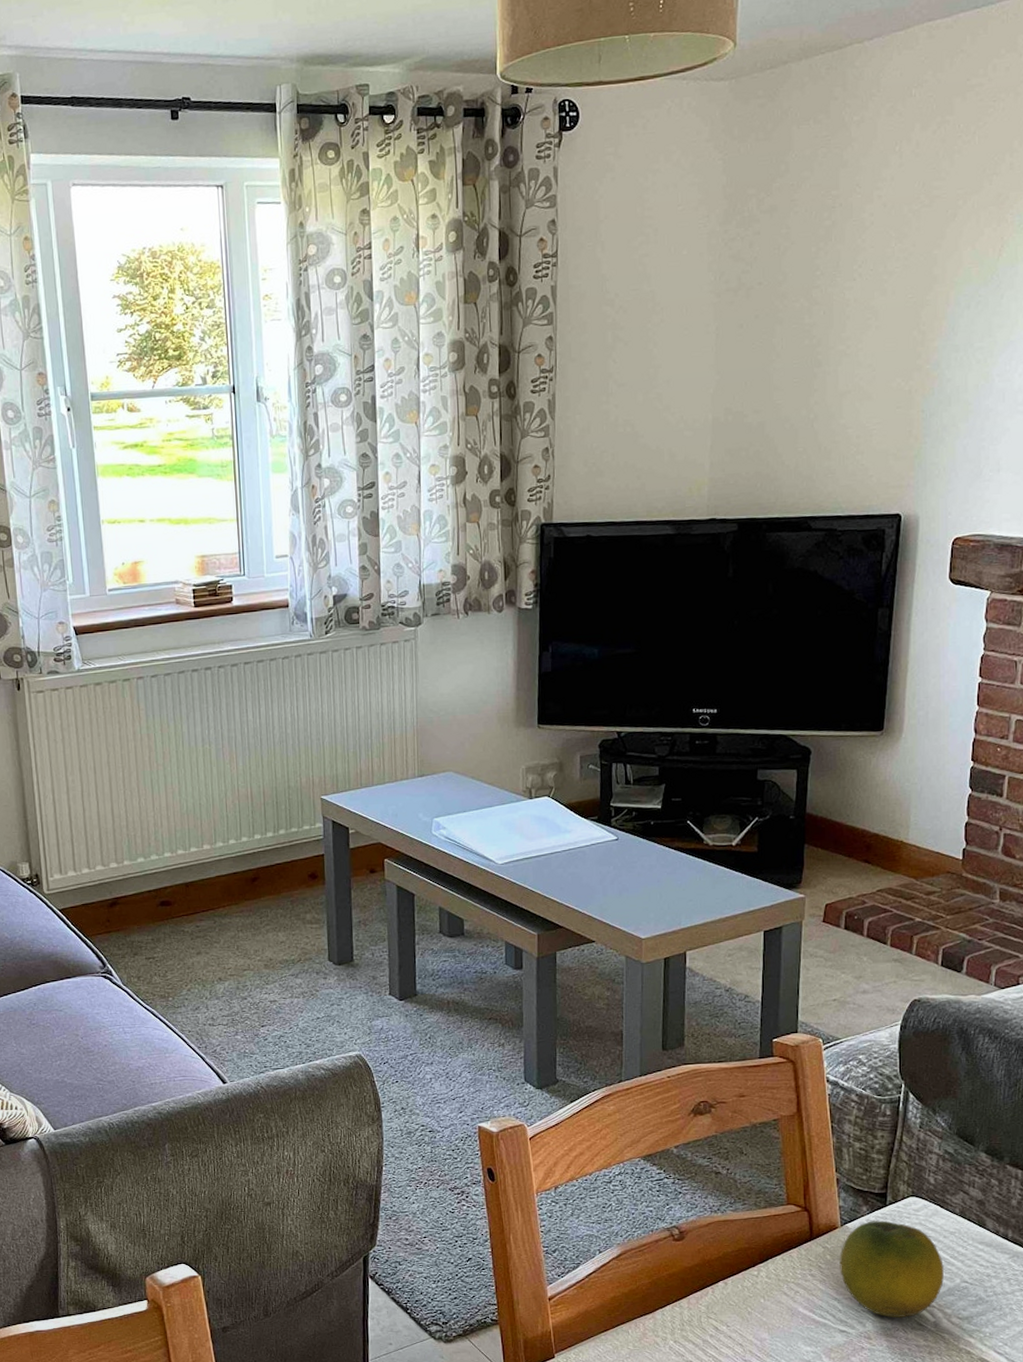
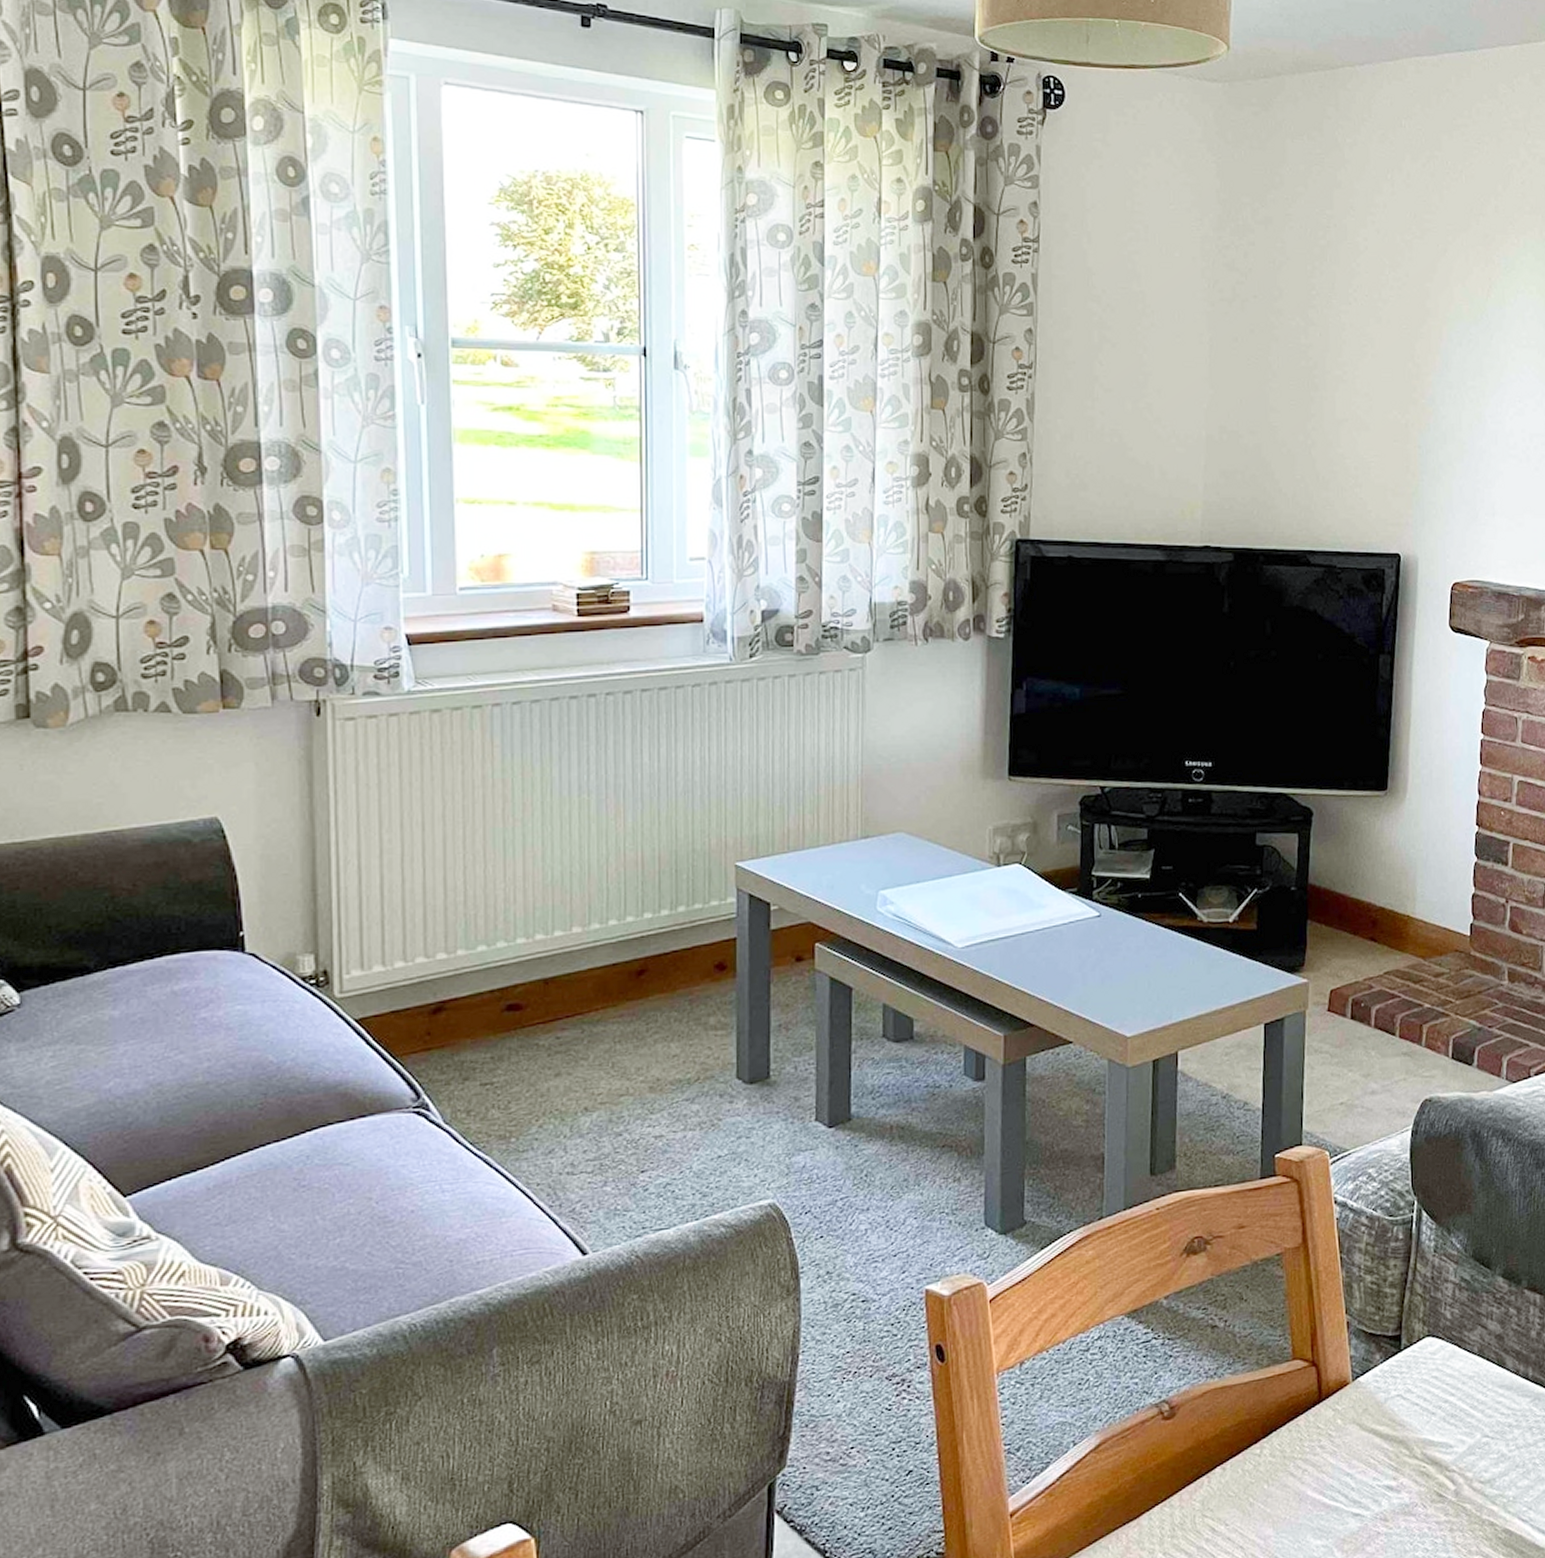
fruit: present [839,1220,945,1318] -> none [1351,1369,1465,1491]

